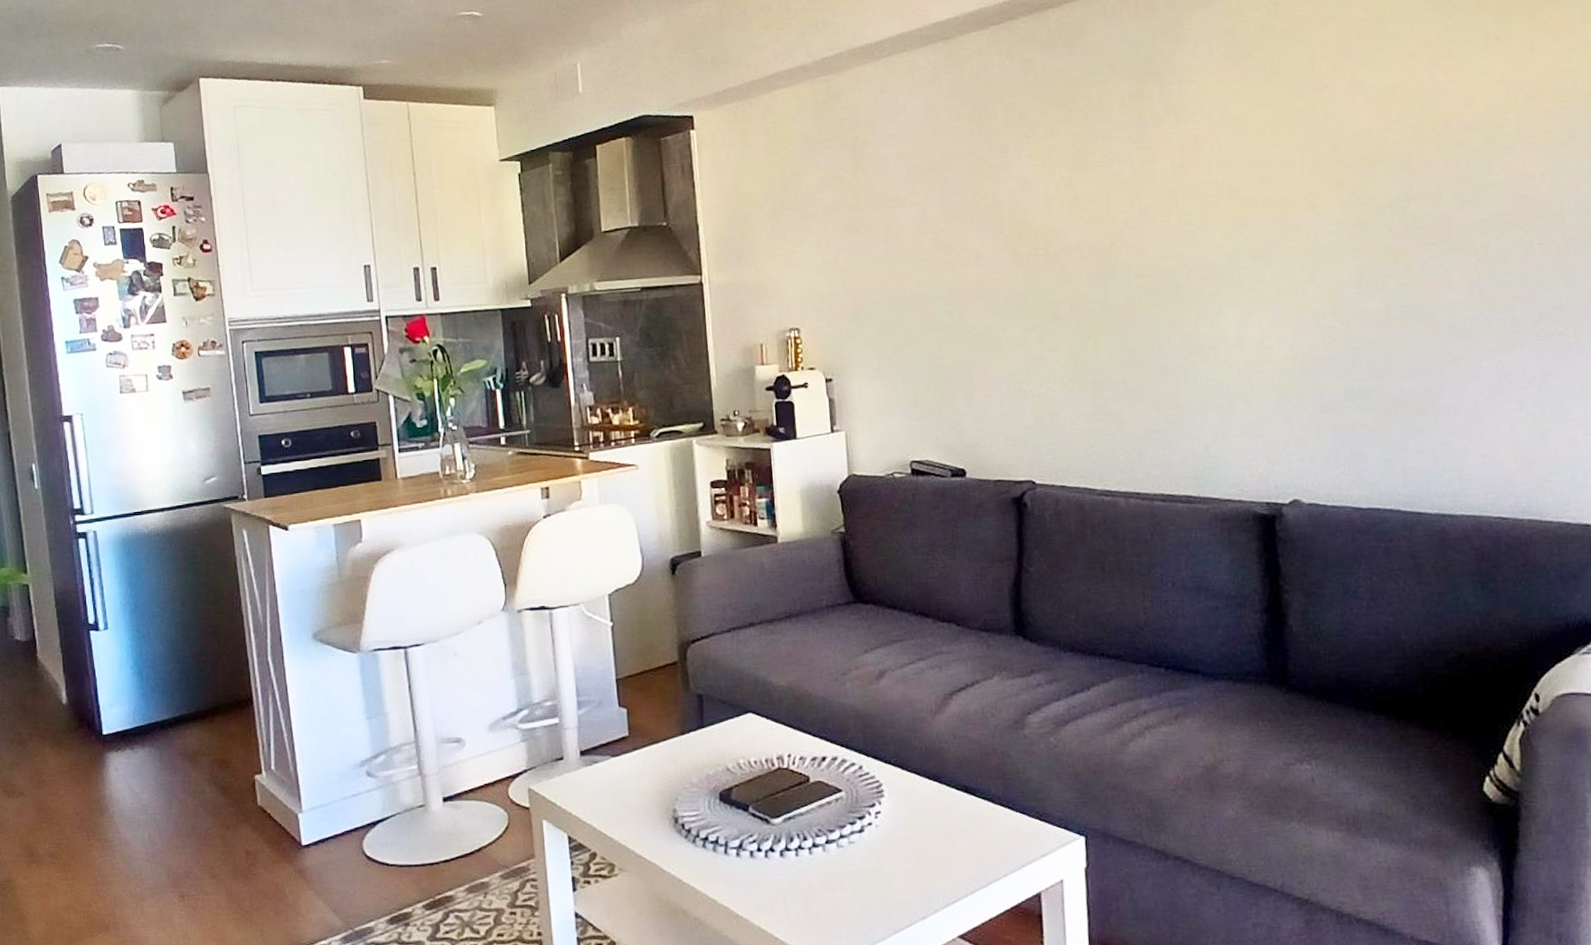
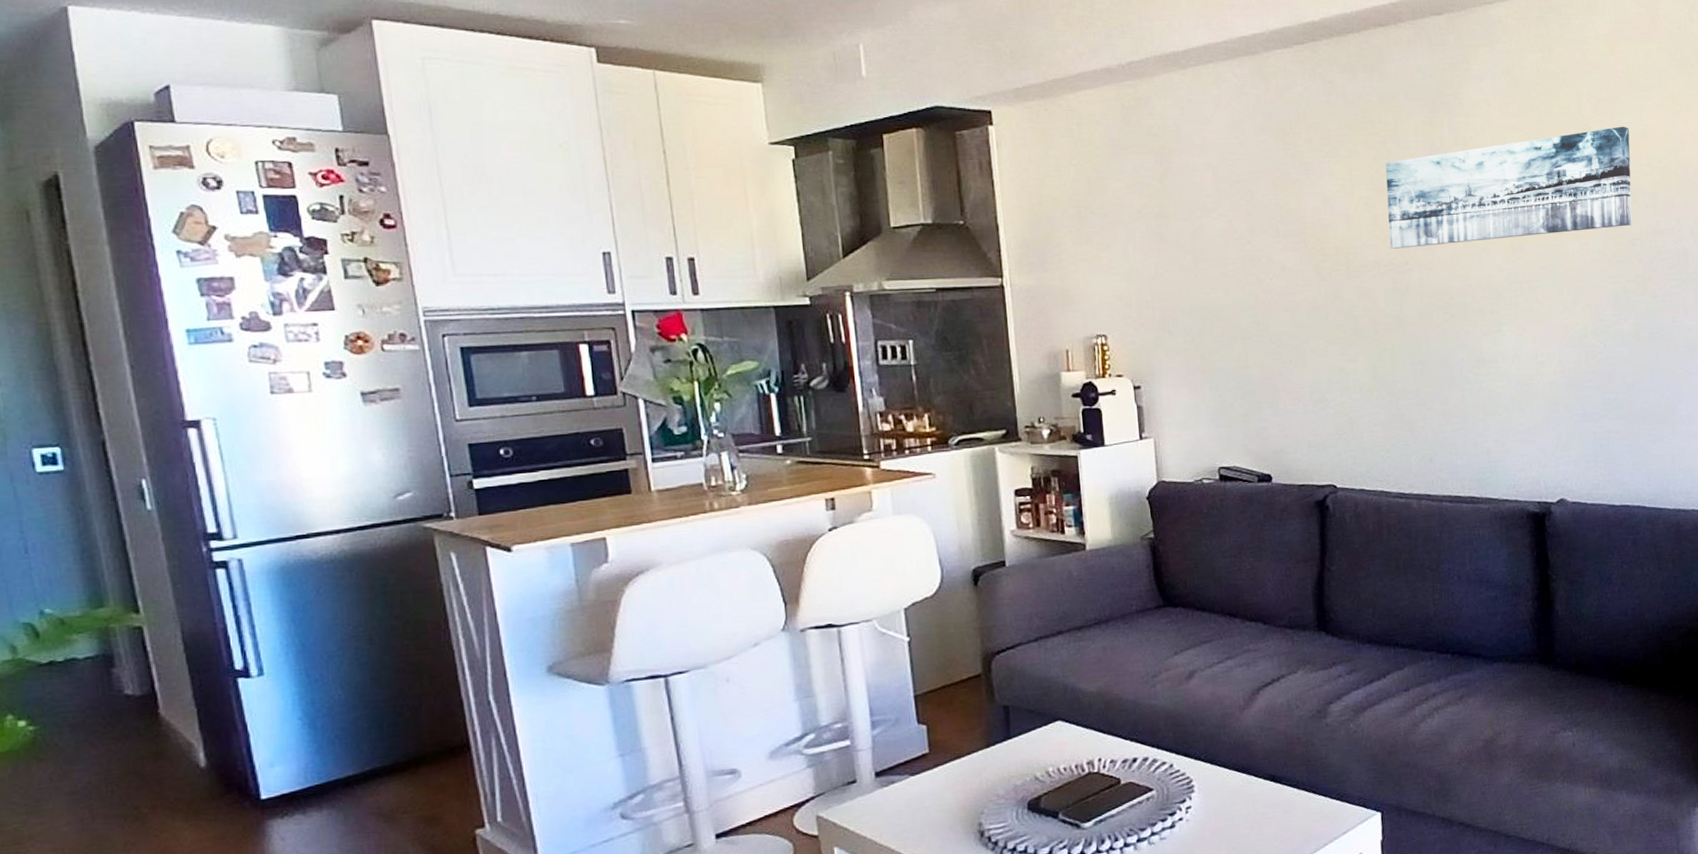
wall art: none [1088,81,1380,230] -> present [1385,126,1632,249]

